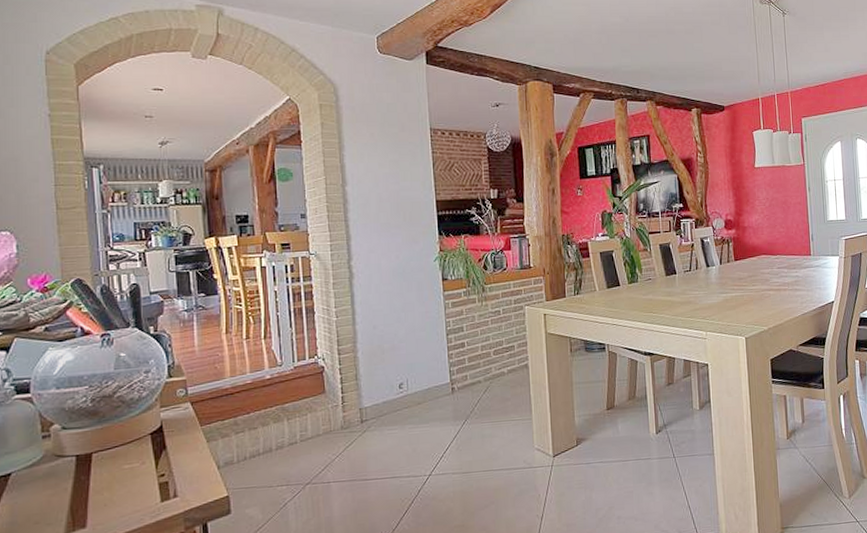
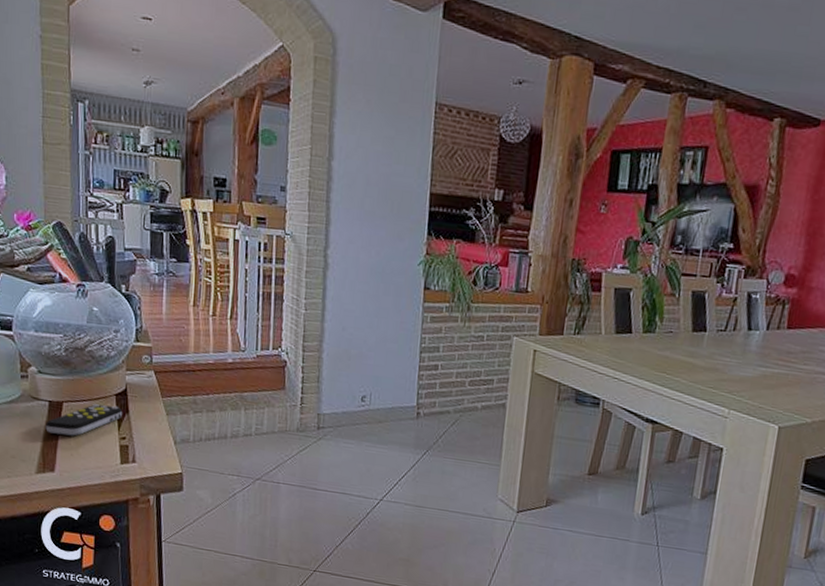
remote control: none [73,444,159,488] -> present [45,404,122,436]

